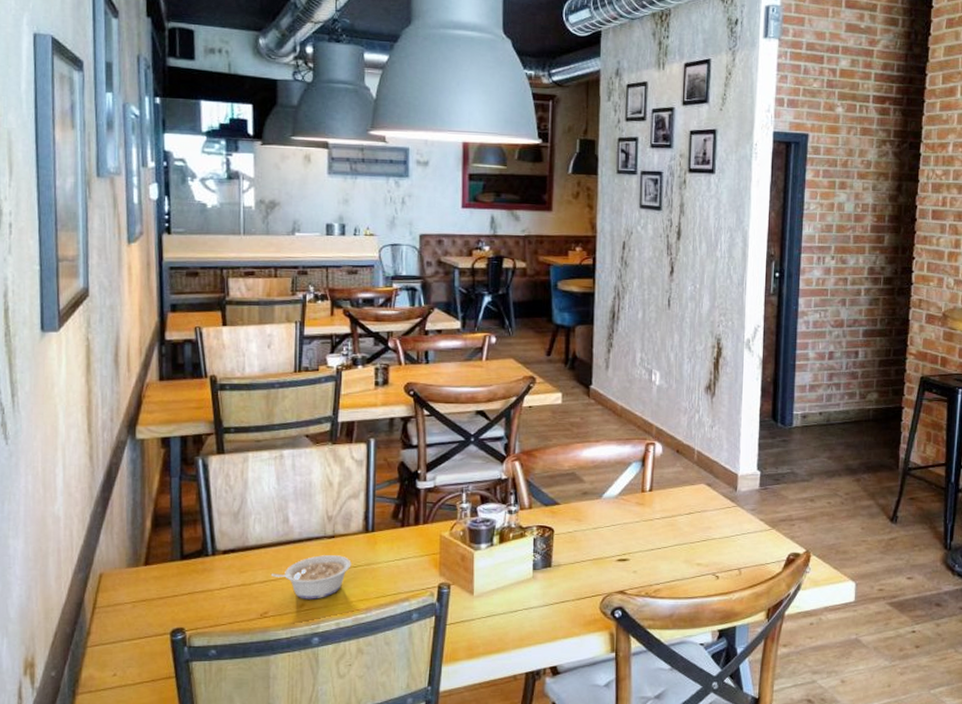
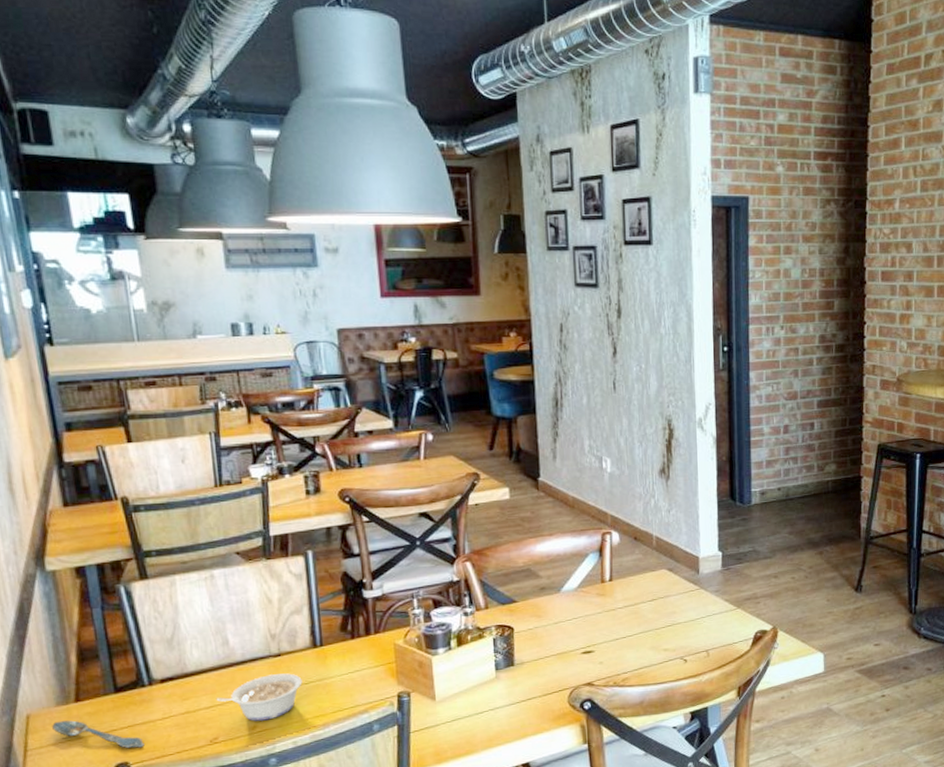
spoon: none [121,582,201,615] -> present [52,720,145,748]

